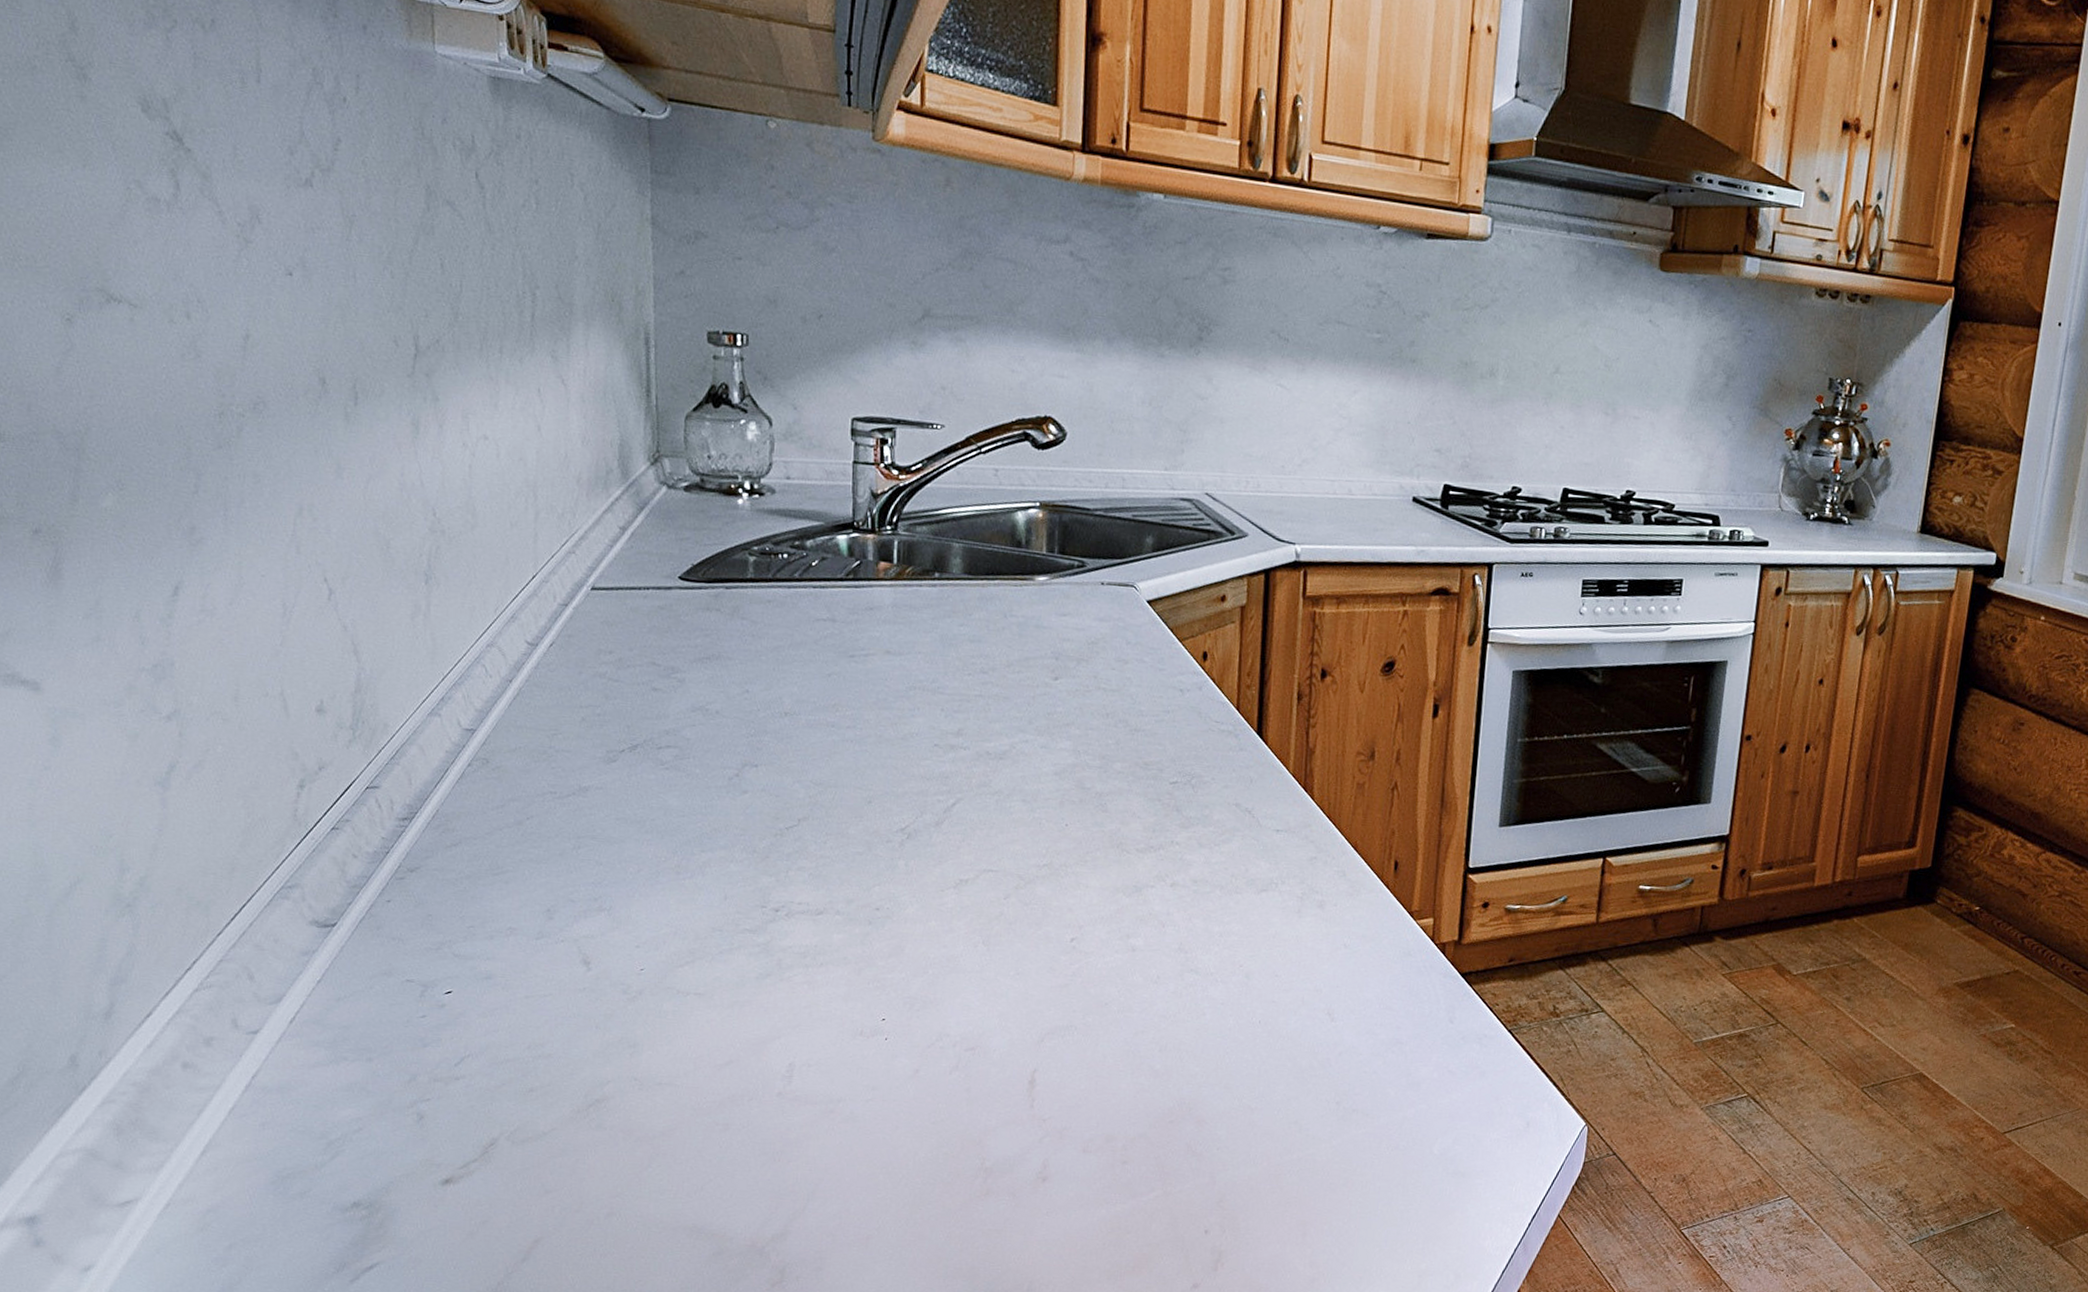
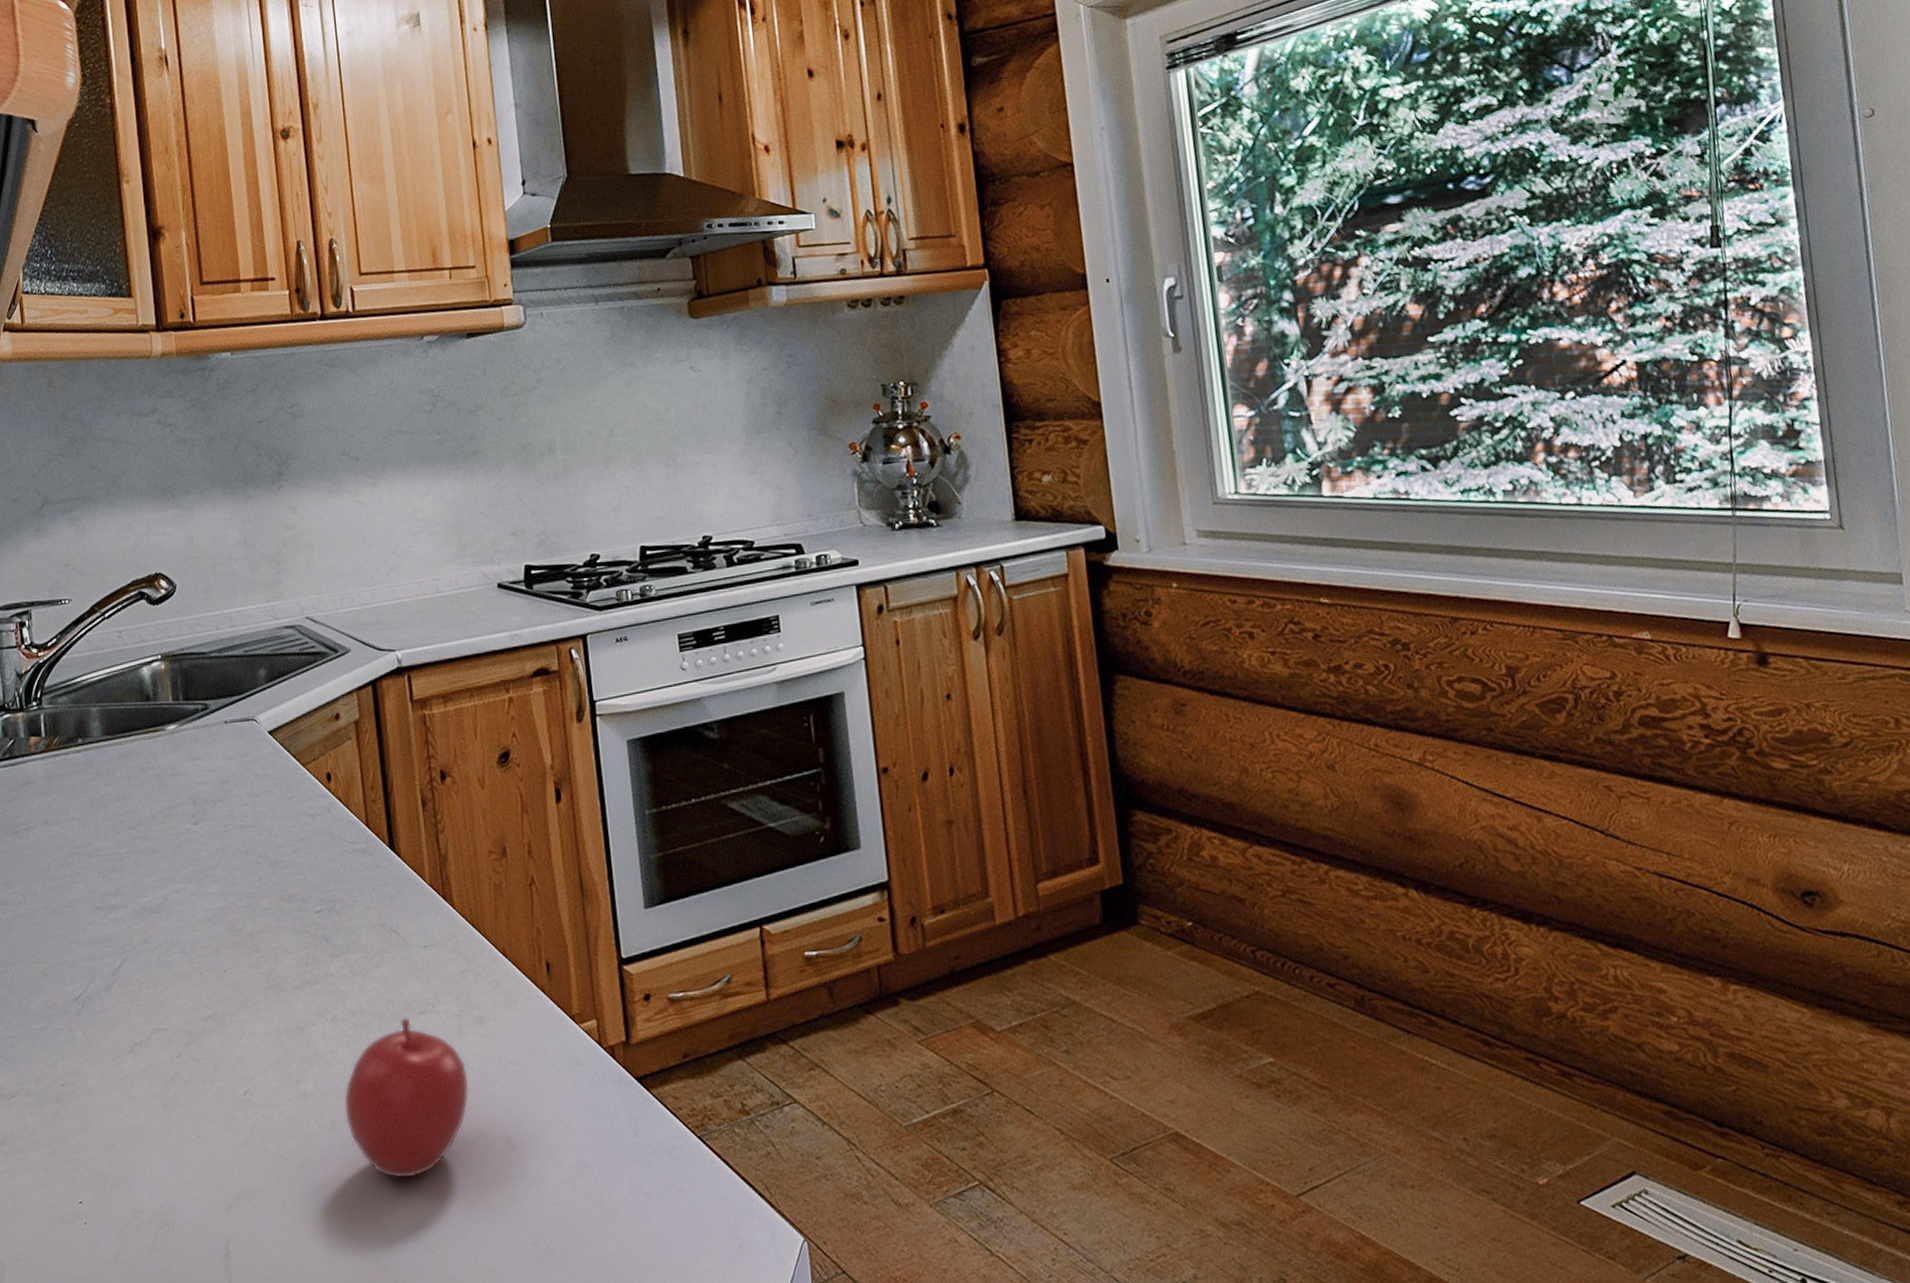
apple: none [1171,891,1301,1035] -> present [344,1017,469,1178]

